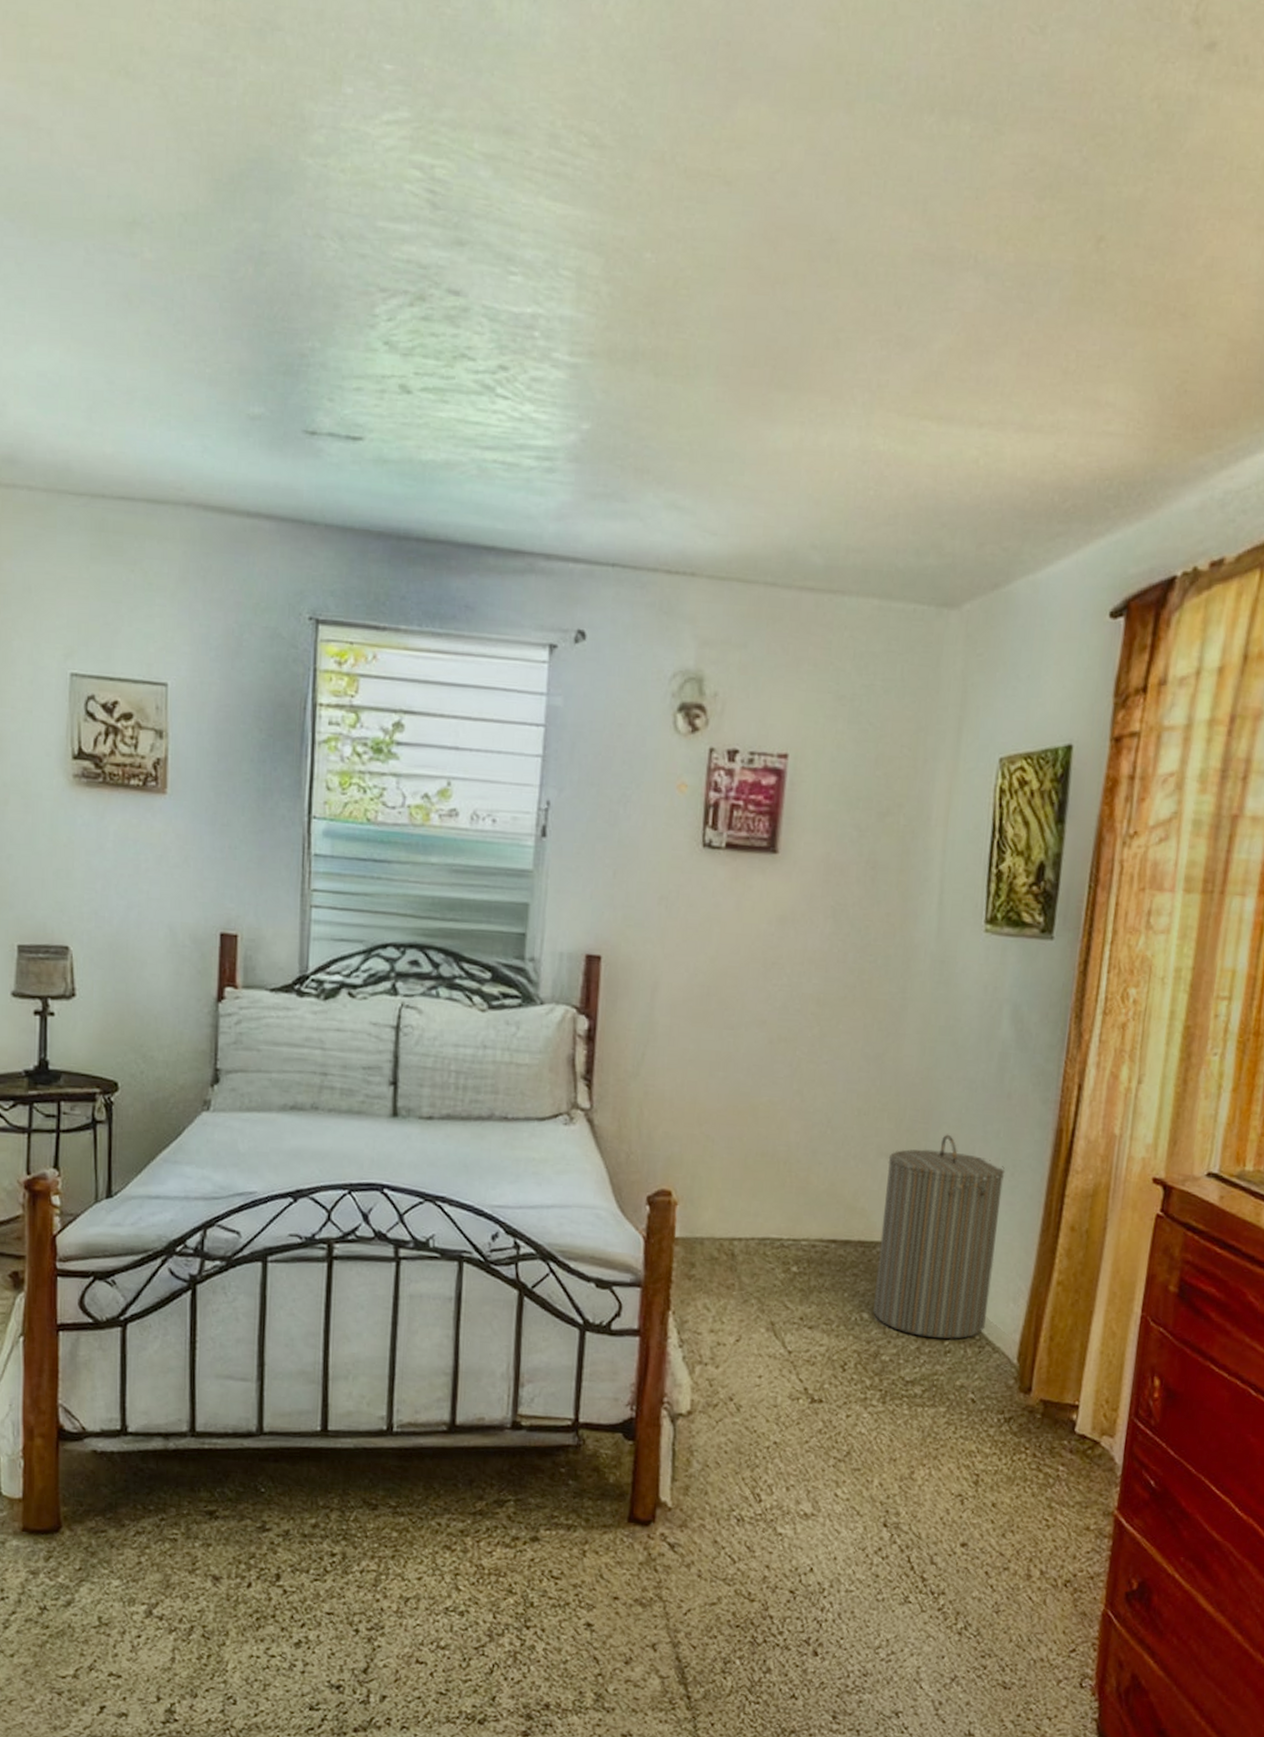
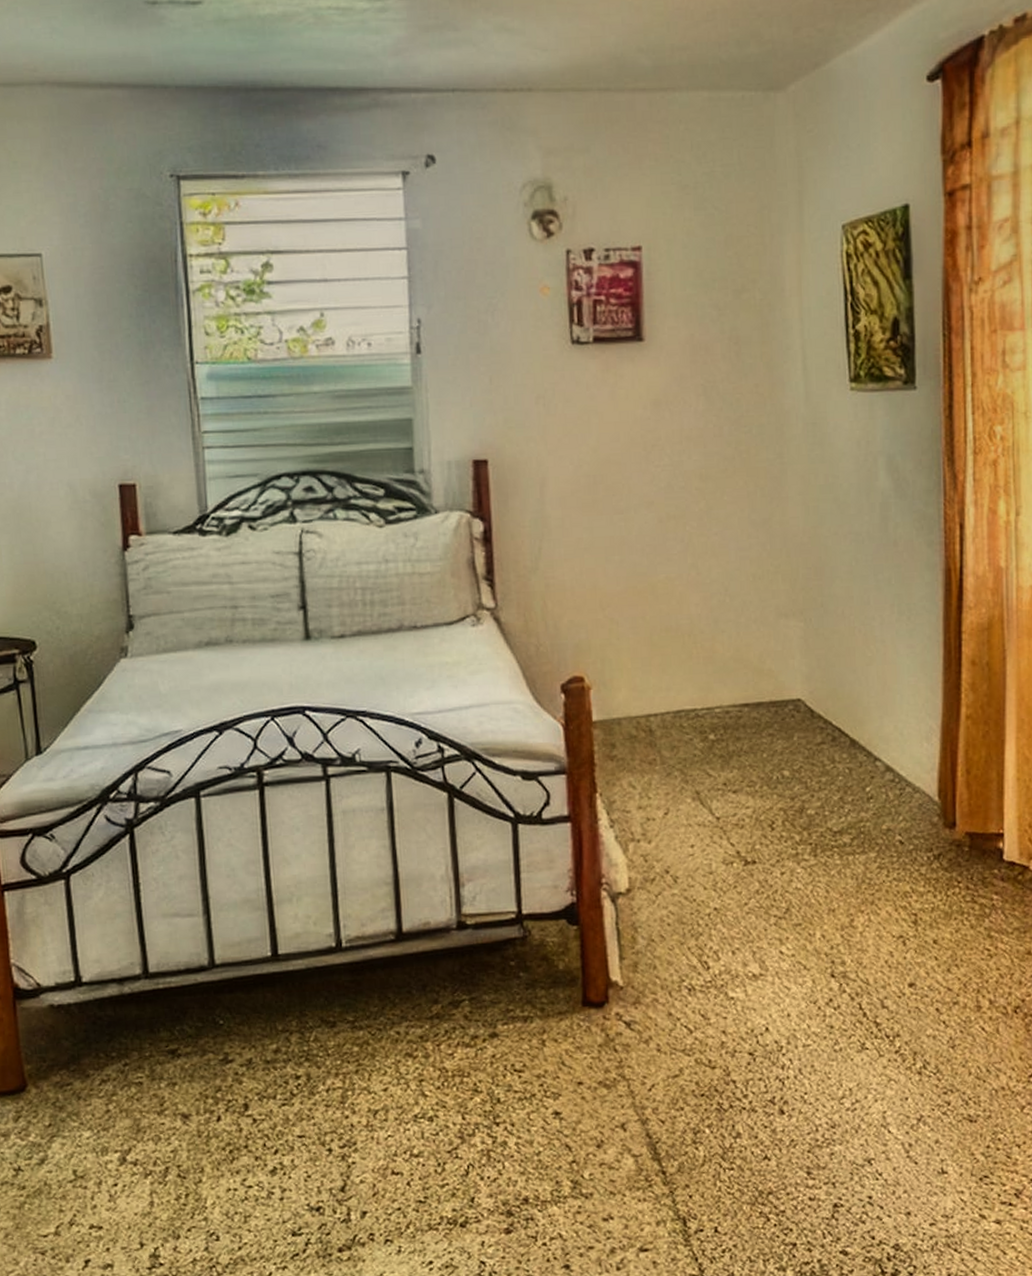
laundry hamper: present [873,1134,1006,1339] -> none [788,587,903,786]

